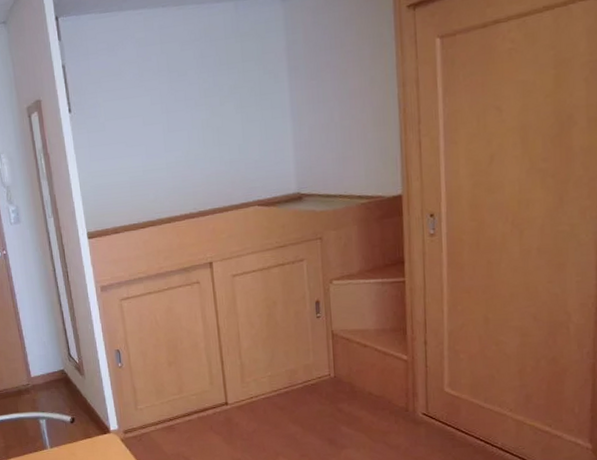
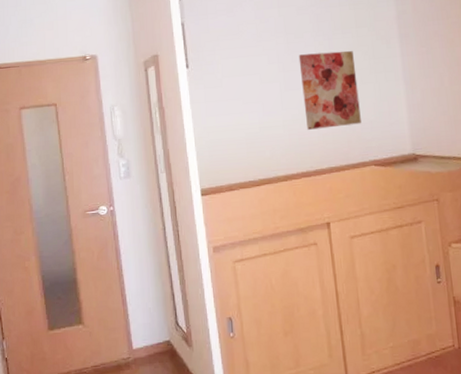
wall art: none [182,87,246,172] -> present [298,50,361,130]

